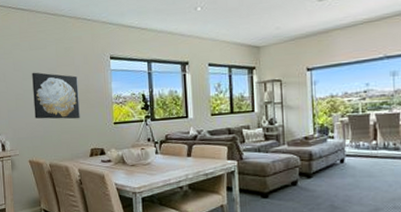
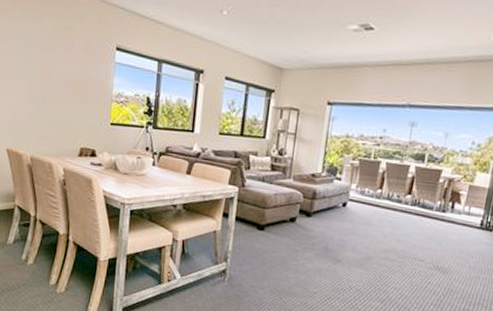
wall art: present [32,72,80,119] -> none [19,47,75,112]

